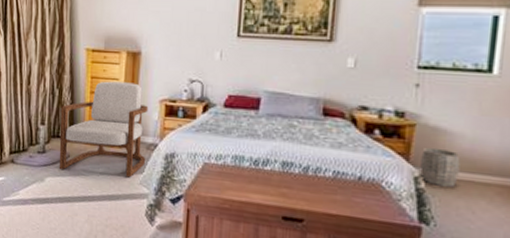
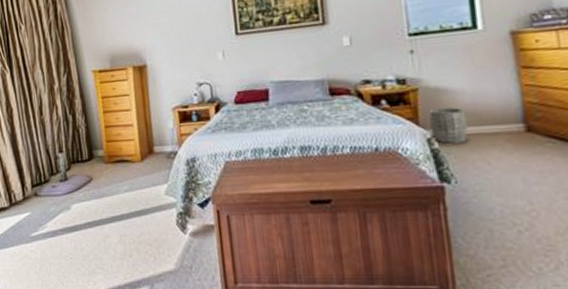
armchair: present [59,81,149,178] -> none [76,95,169,193]

